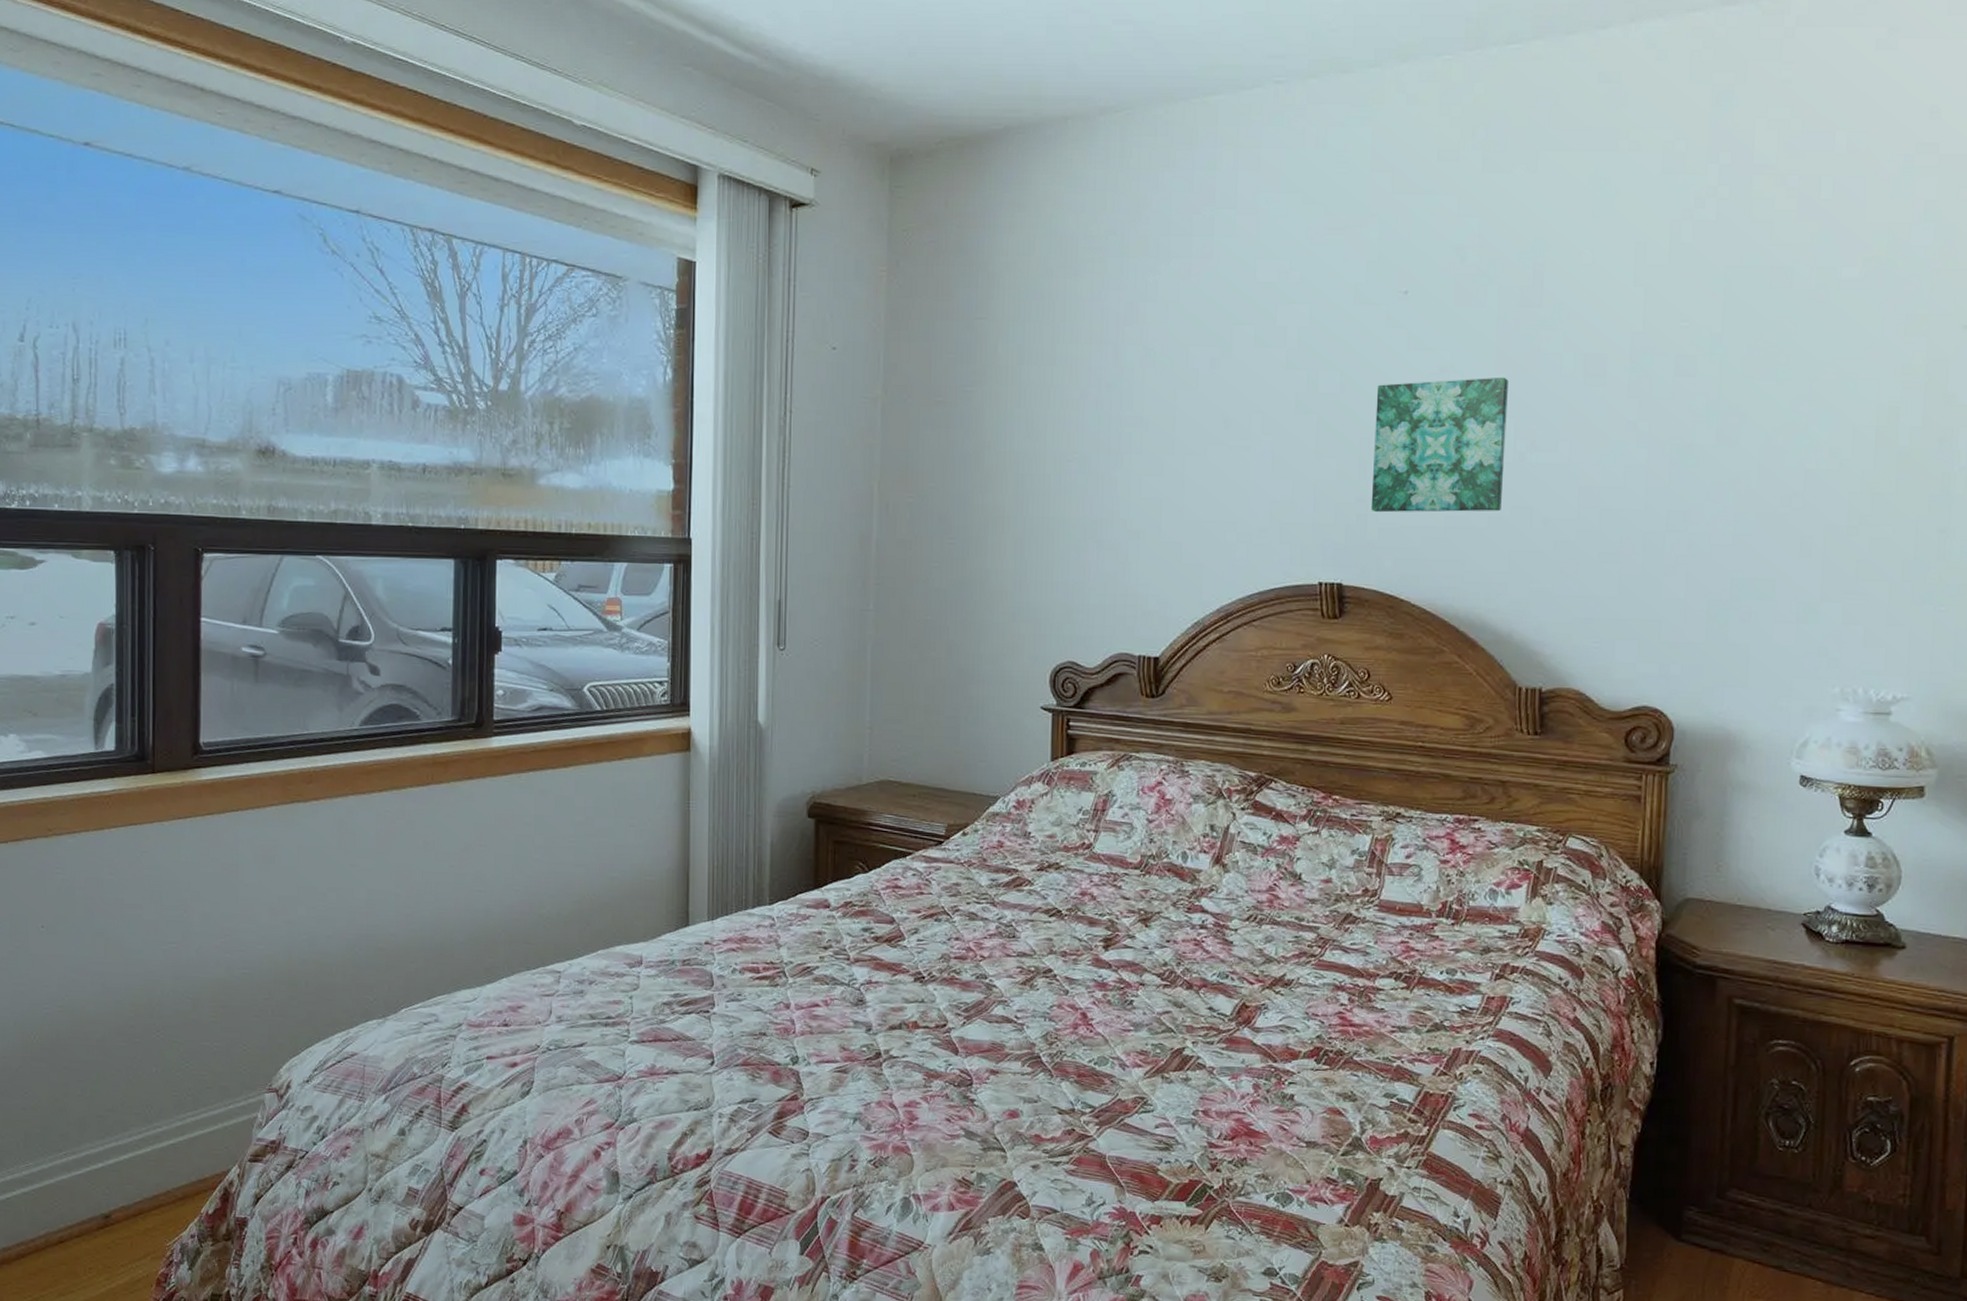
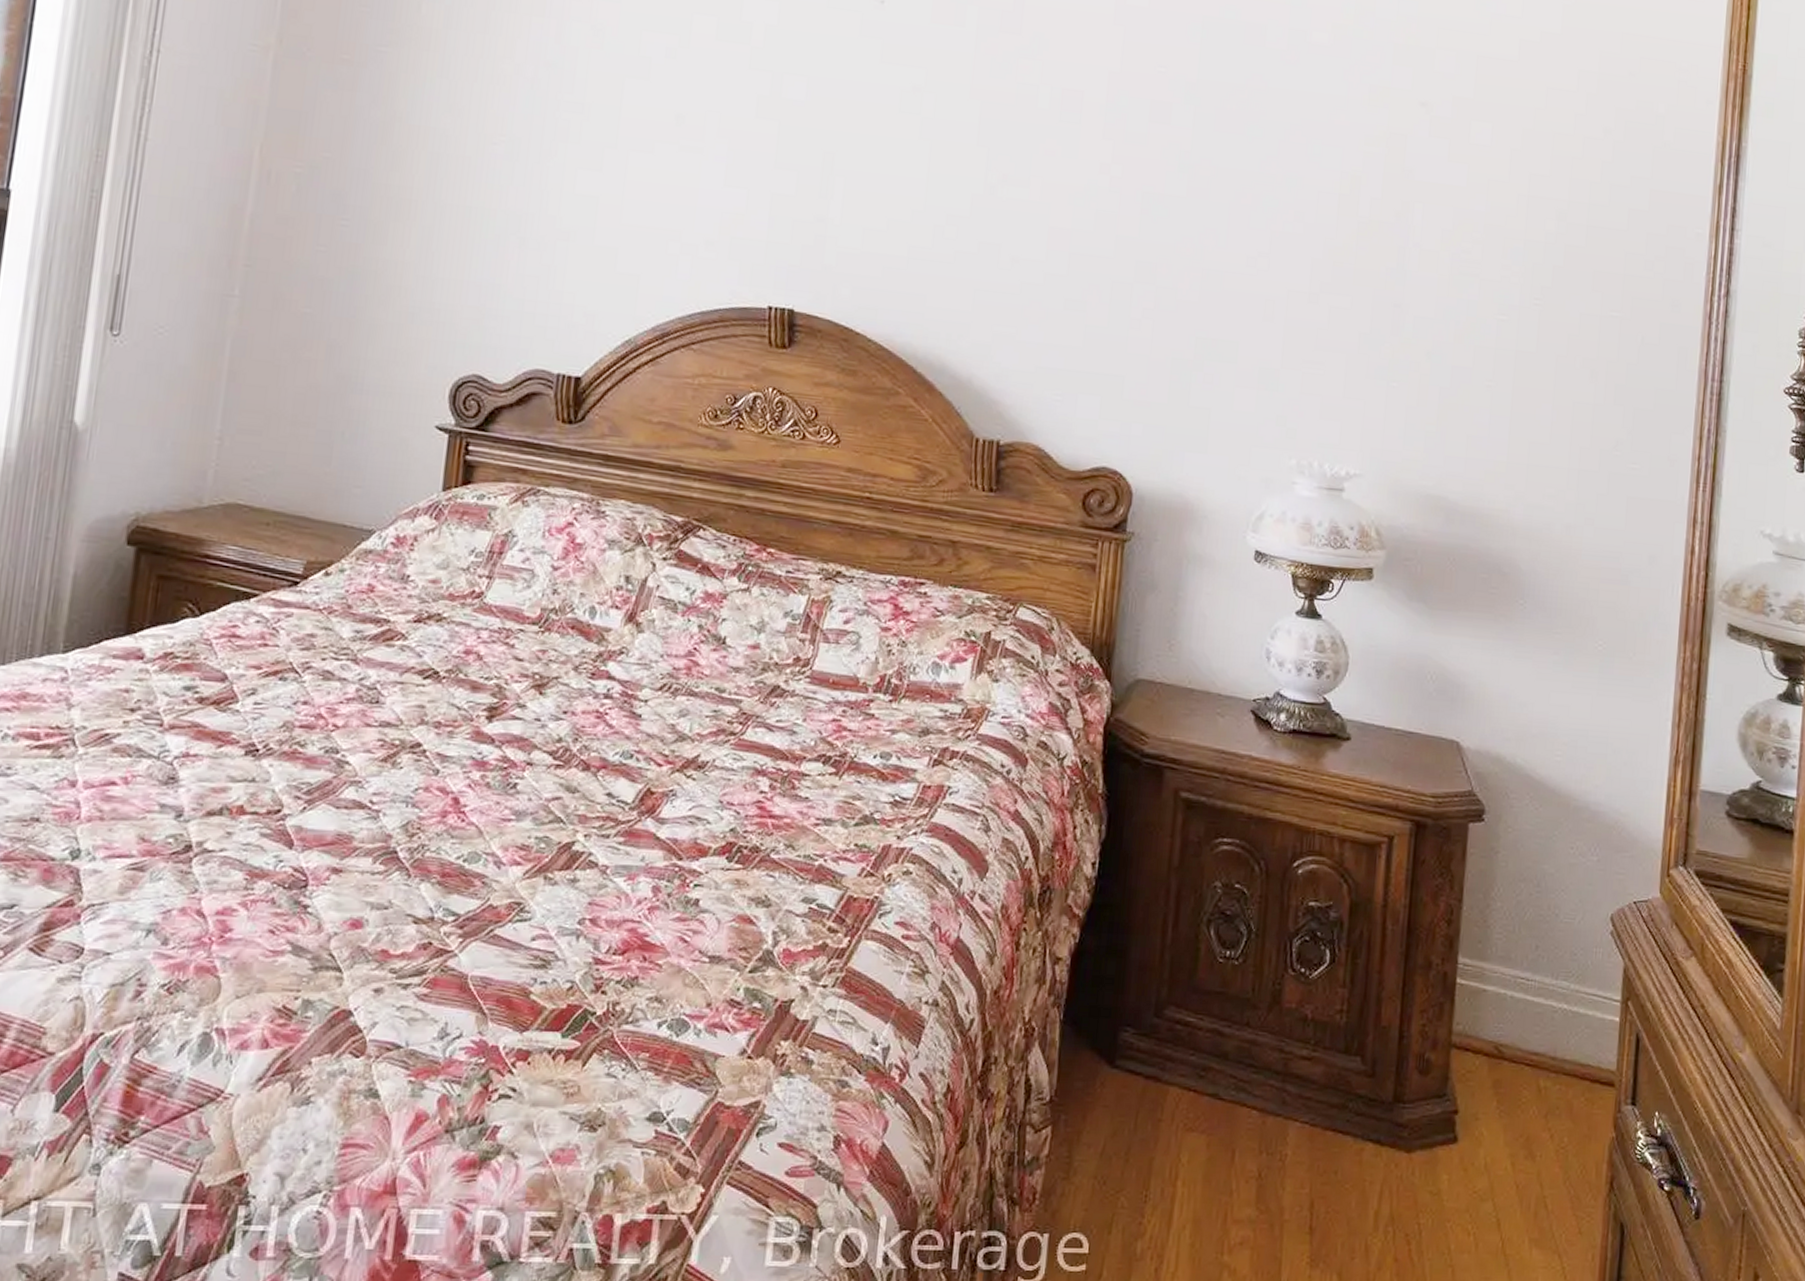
wall art: present [1370,377,1508,513] -> none [830,96,983,246]

